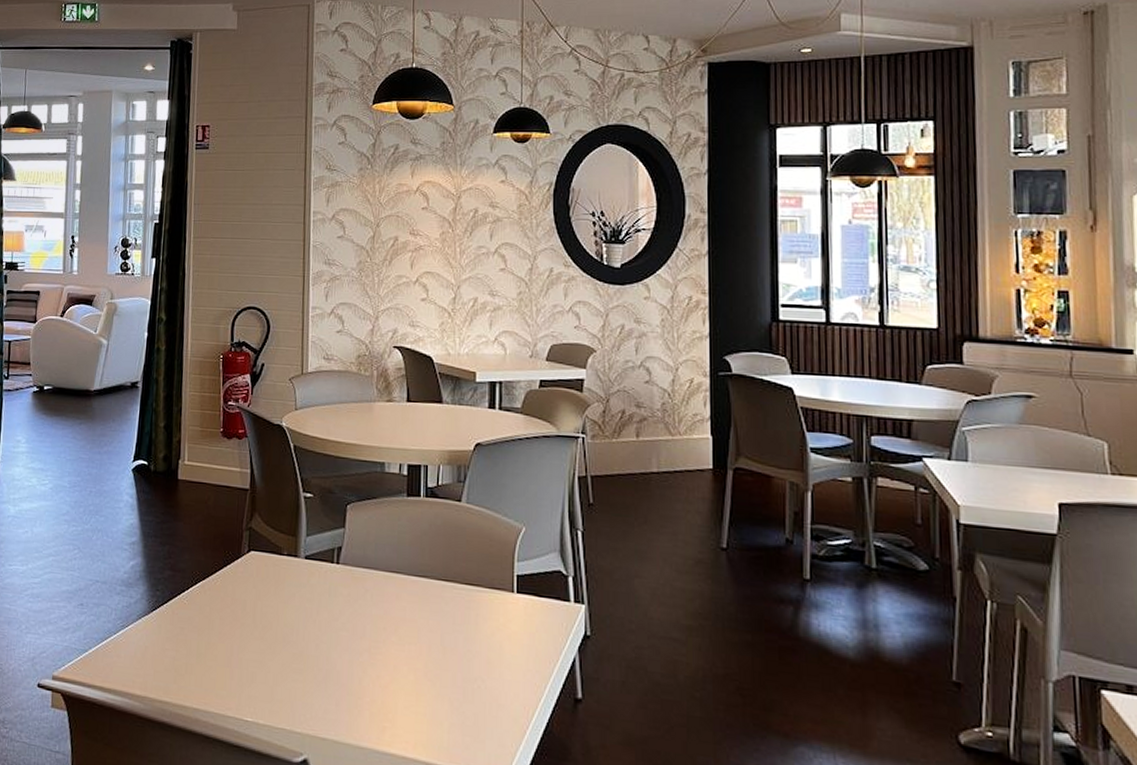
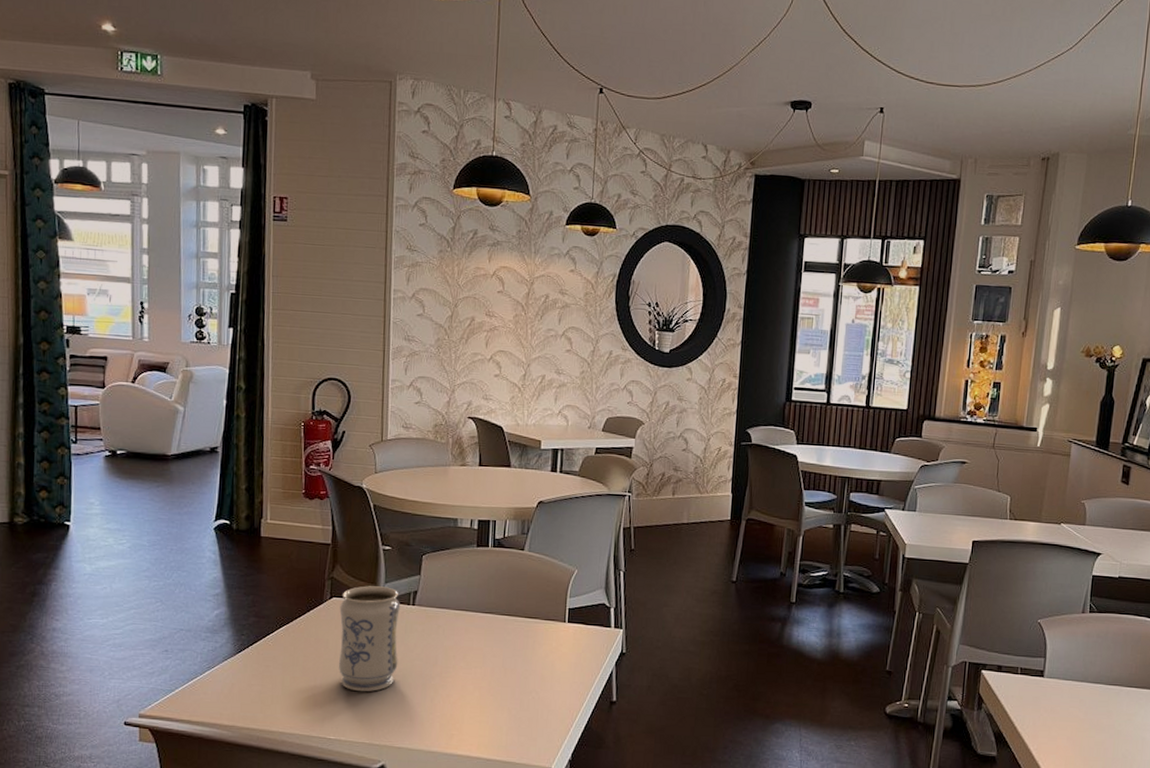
vase: none [256,538,323,667] -> present [338,586,400,692]

